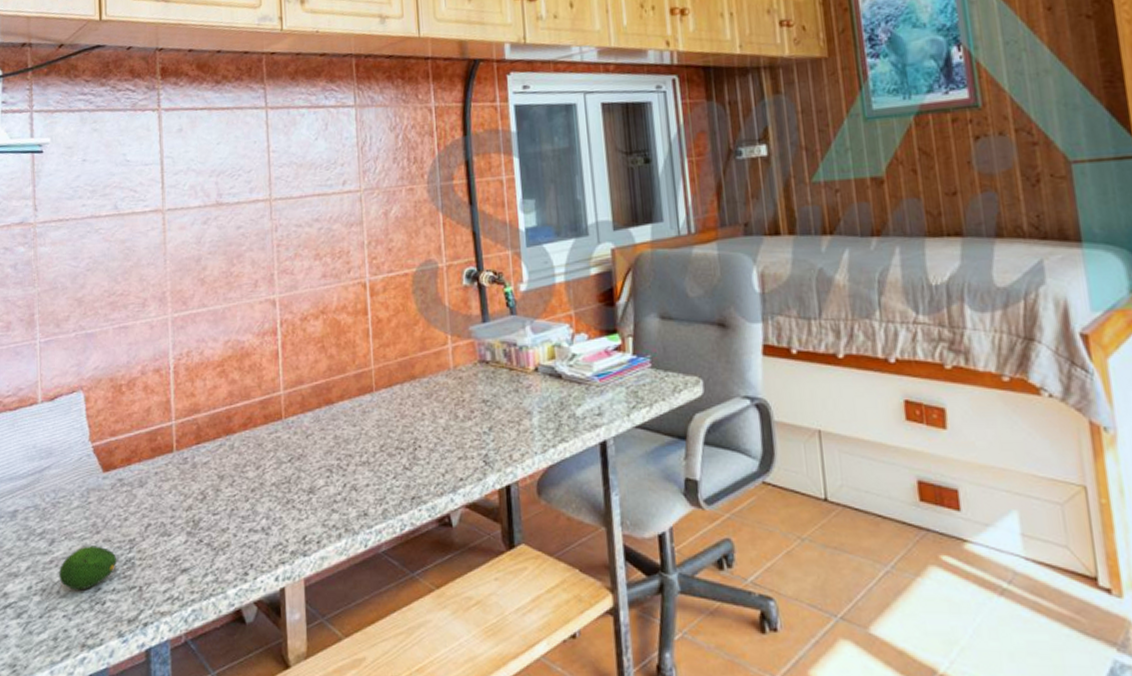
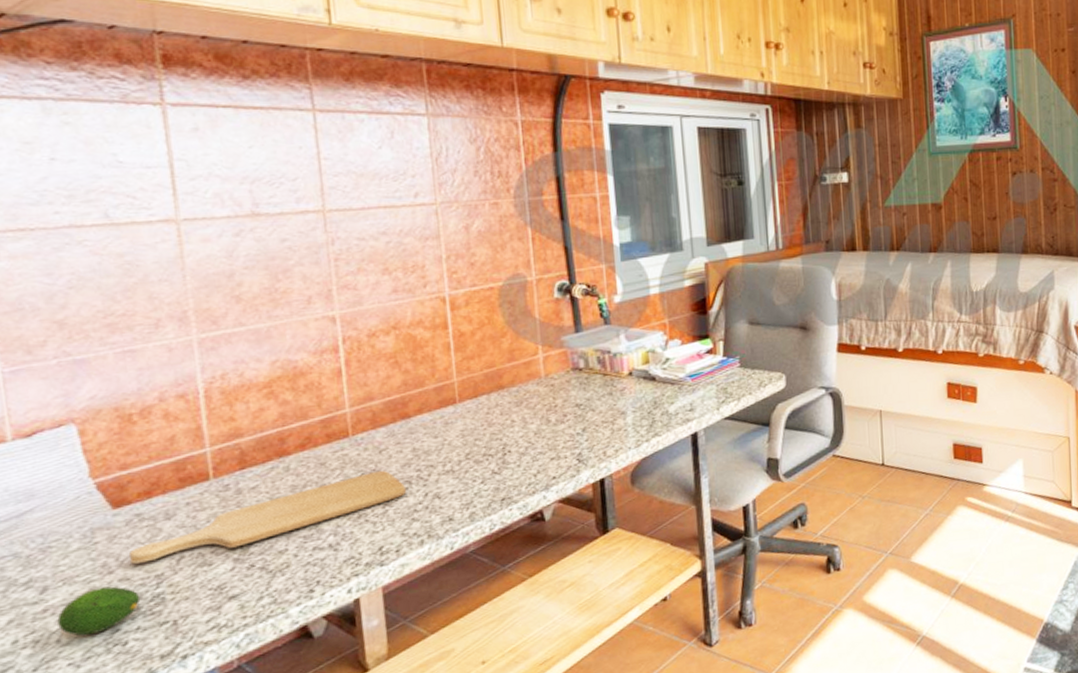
chopping board: none [111,456,328,527] -> present [128,470,407,565]

